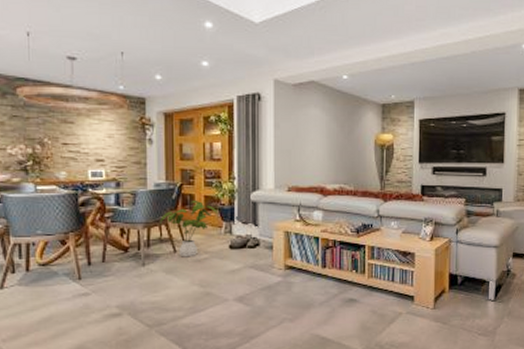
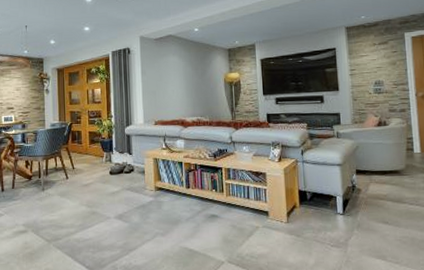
house plant: present [159,200,219,257] -> none [54,135,101,183]

